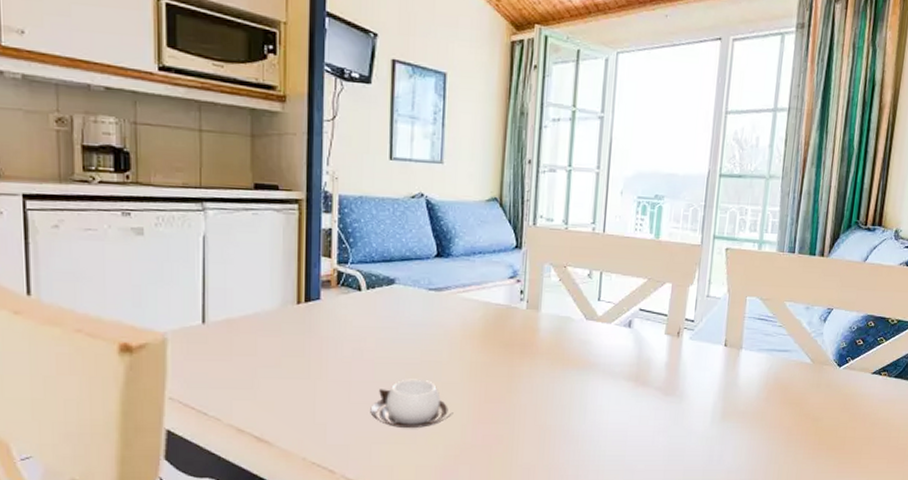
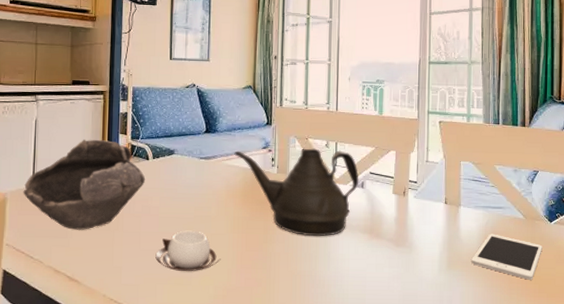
bowl: none [189,263,357,379] -> present [23,139,146,230]
teapot: none [473,279,627,385] -> present [234,148,359,237]
cell phone: none [748,380,828,431] -> present [471,233,542,280]

